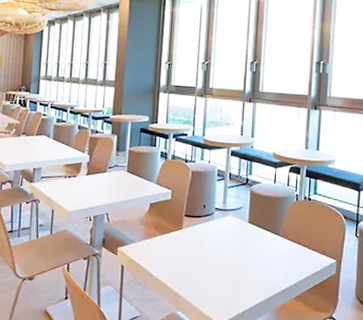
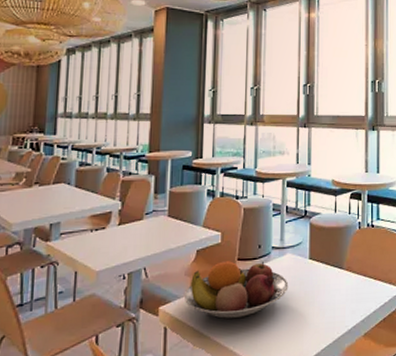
fruit bowl: none [138,215,229,267] -> present [183,261,289,319]

